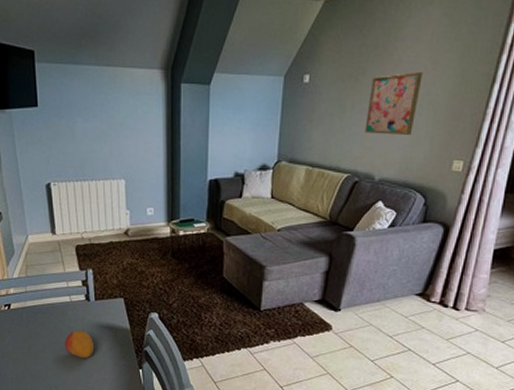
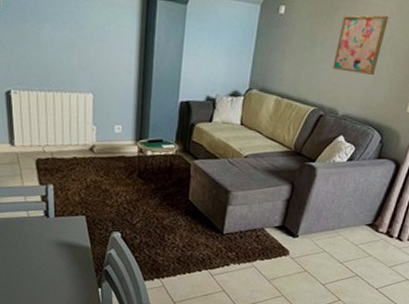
fruit: present [65,330,95,359] -> none [20,247,52,277]

